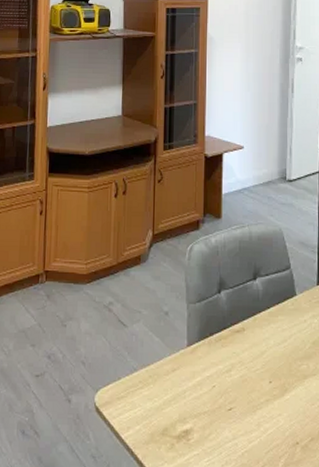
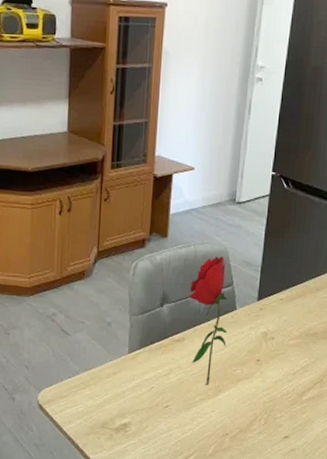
flower: none [246,237,289,383] -> present [189,256,227,385]

